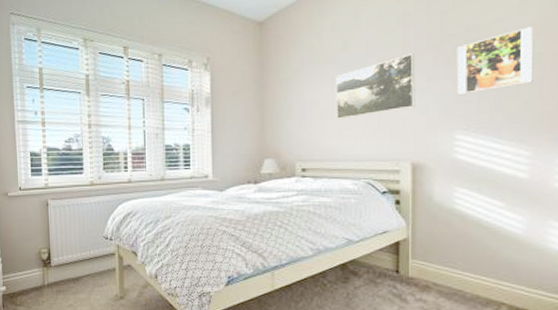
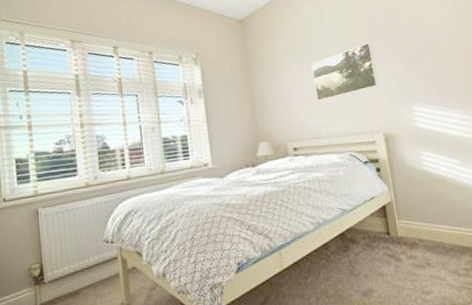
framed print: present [456,26,534,96] -> none [401,18,461,75]

